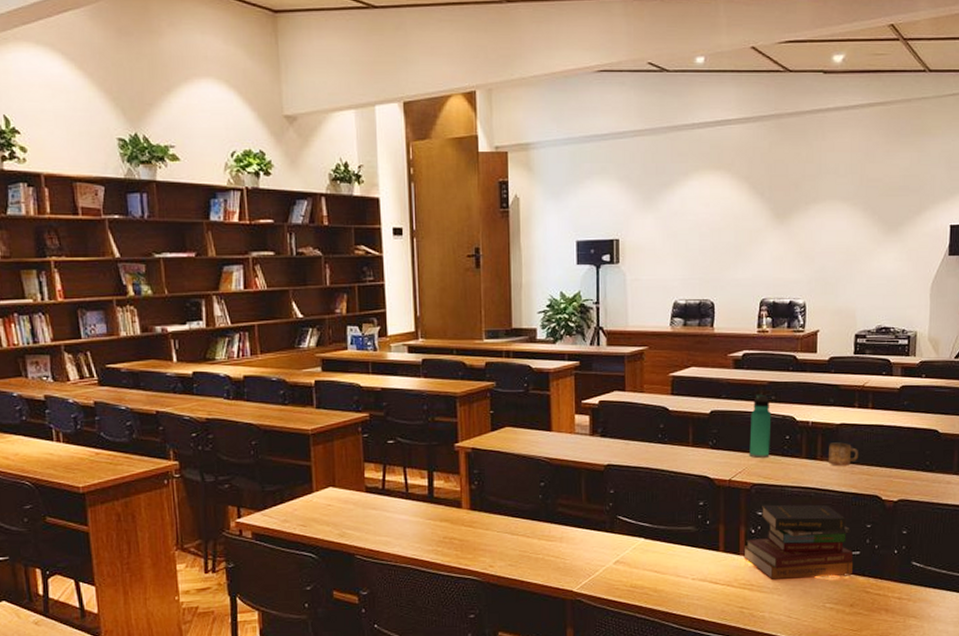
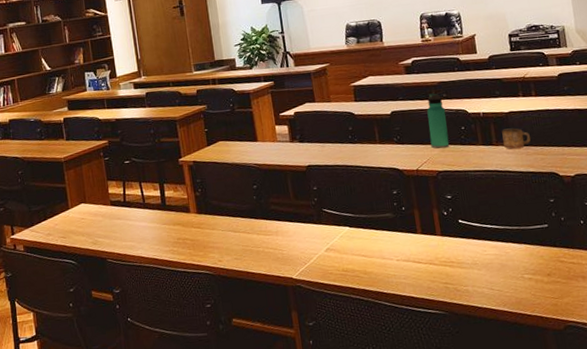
books: present [743,504,854,579] -> none [439,184,545,256]

